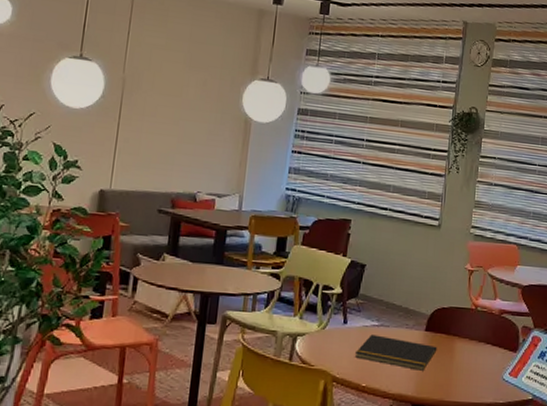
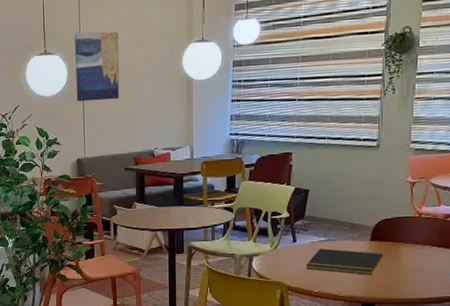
wall art: none [111,41,173,127] -> present [75,31,120,102]

